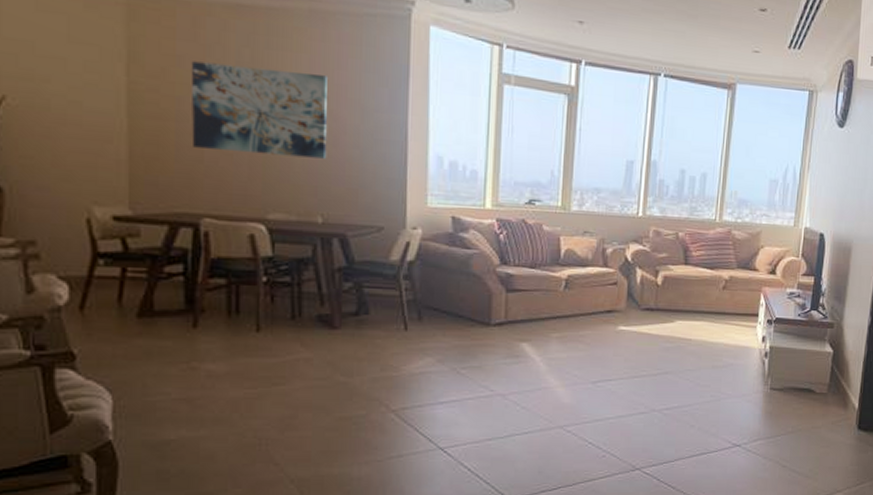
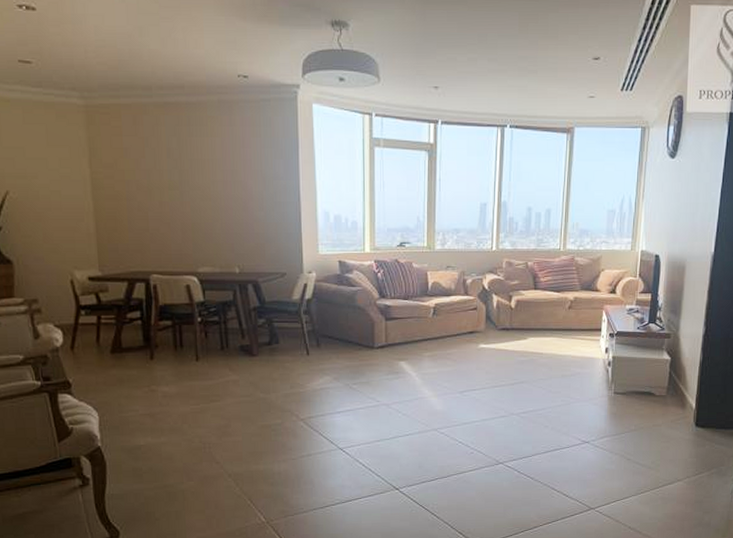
wall art: present [191,61,327,159] -> none [134,152,239,221]

